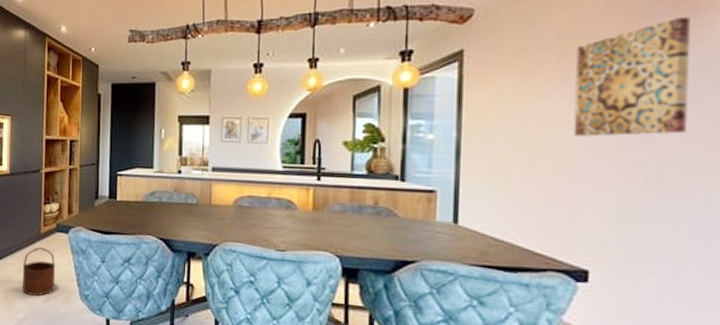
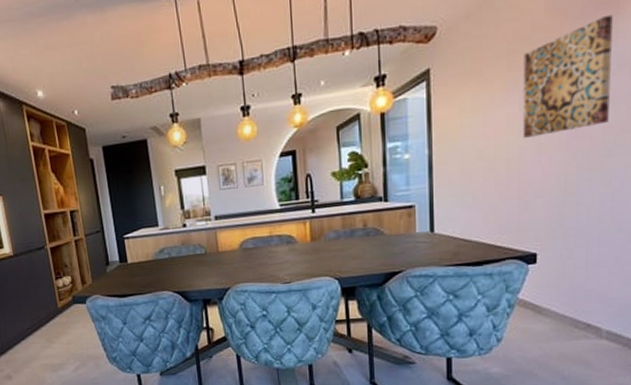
wooden bucket: present [22,247,56,296] -> none [46,321,83,368]

